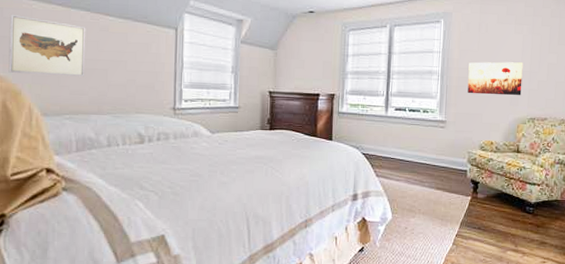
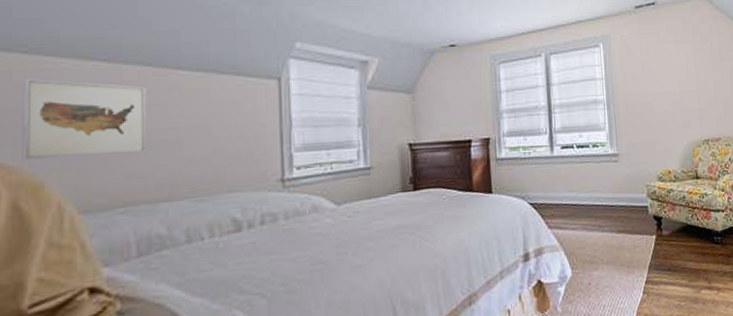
wall art: present [467,62,523,96] -> none [634,82,692,121]

